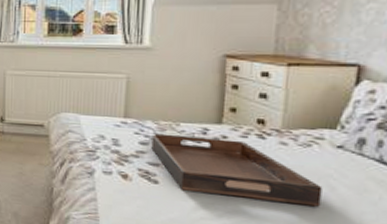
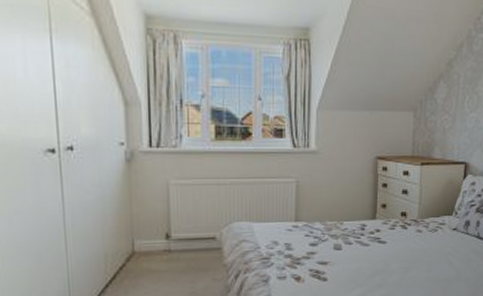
serving tray: present [151,133,323,207] -> none [320,232,444,283]

